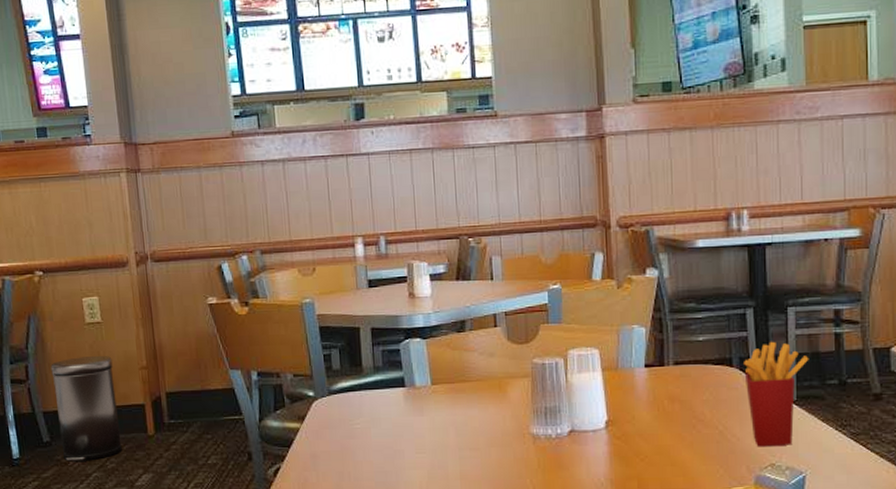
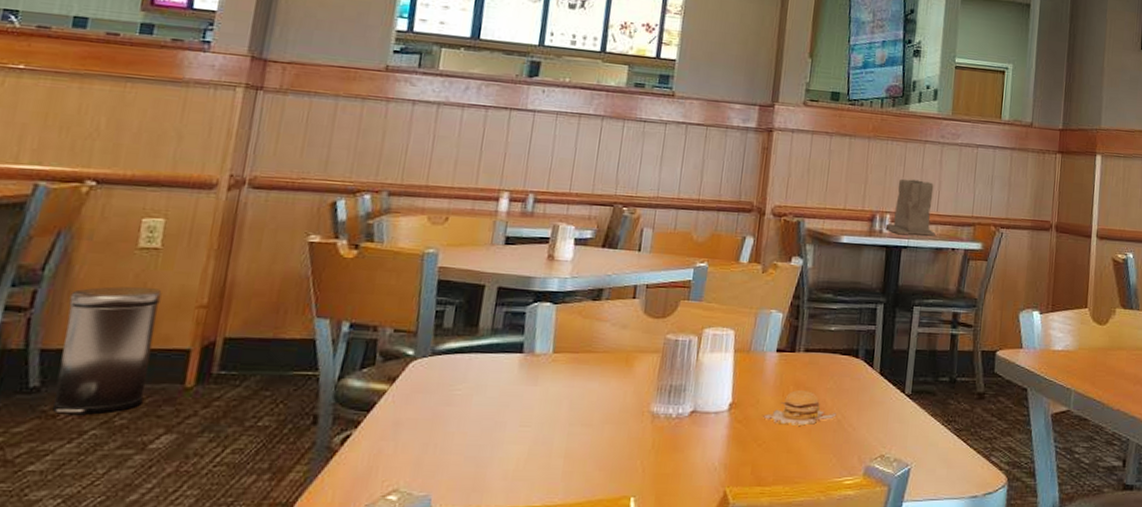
burger: none [640,404,717,440] -> present [762,390,837,427]
paper bag: none [744,167,803,231] -> present [885,179,936,236]
french fries: present [744,341,809,447] -> none [867,336,927,438]

